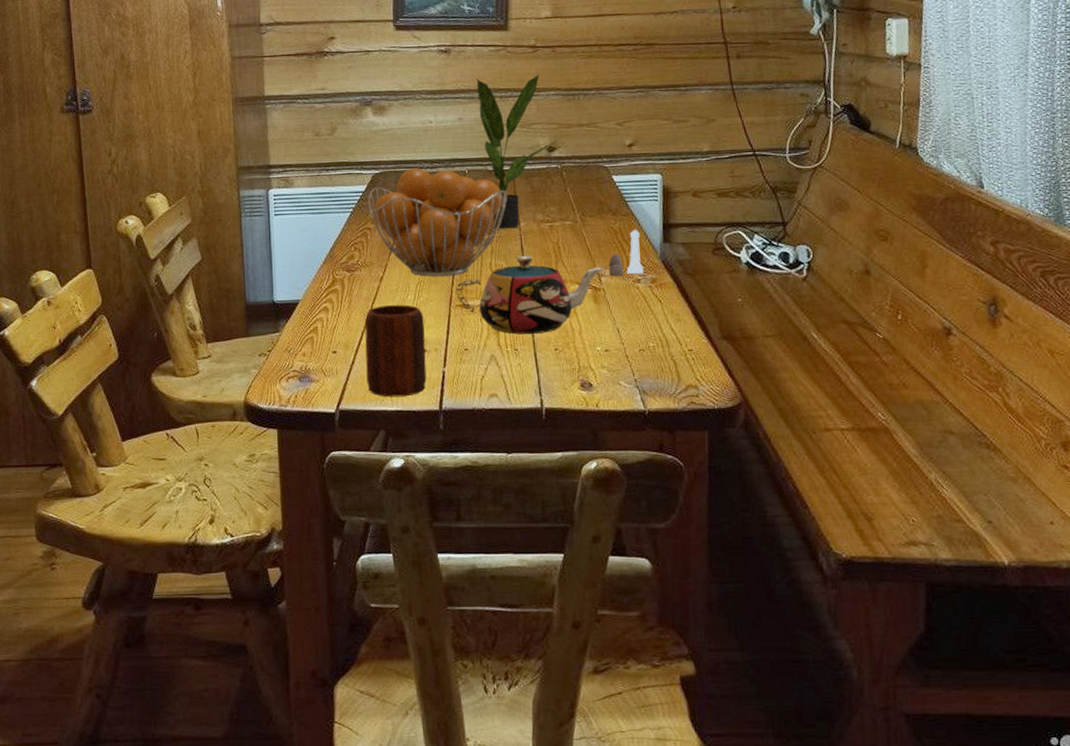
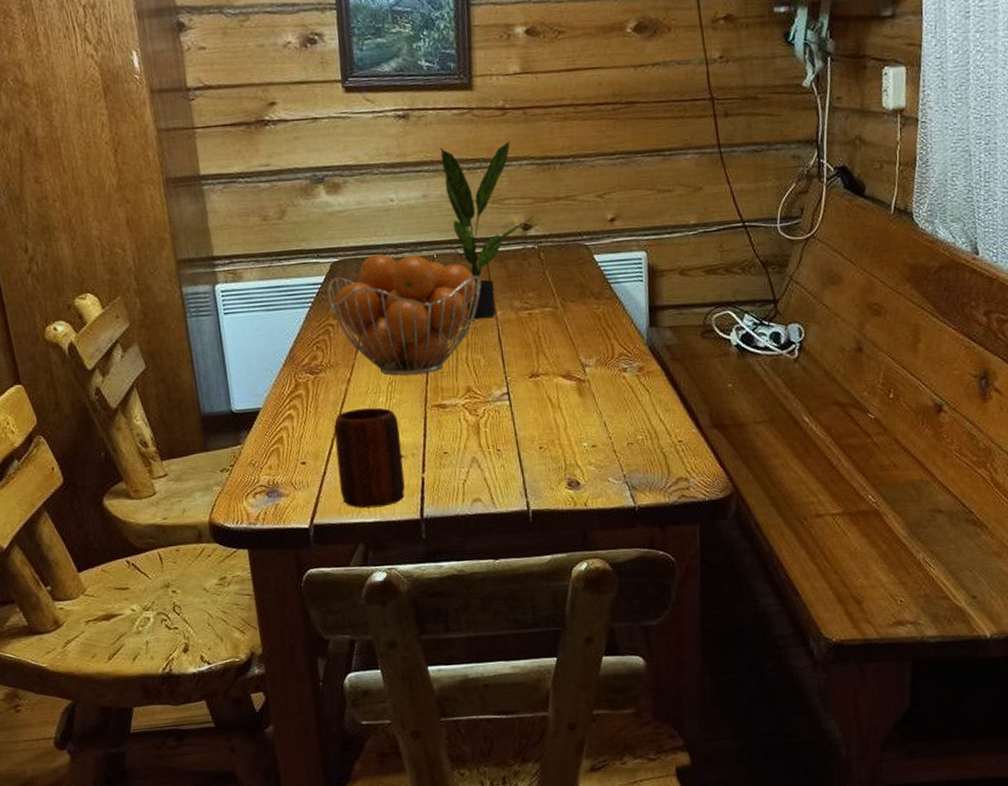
teapot: present [456,256,603,335] -> none [430,348,587,434]
salt and pepper shaker set: present [608,229,644,277] -> none [592,313,630,367]

